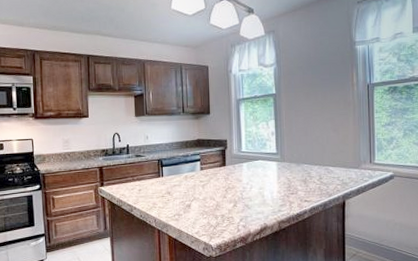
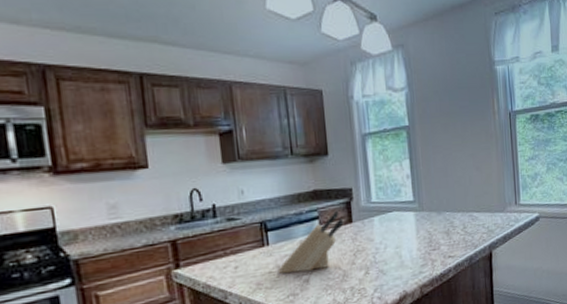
knife block: none [168,156,219,199] -> present [278,210,344,274]

